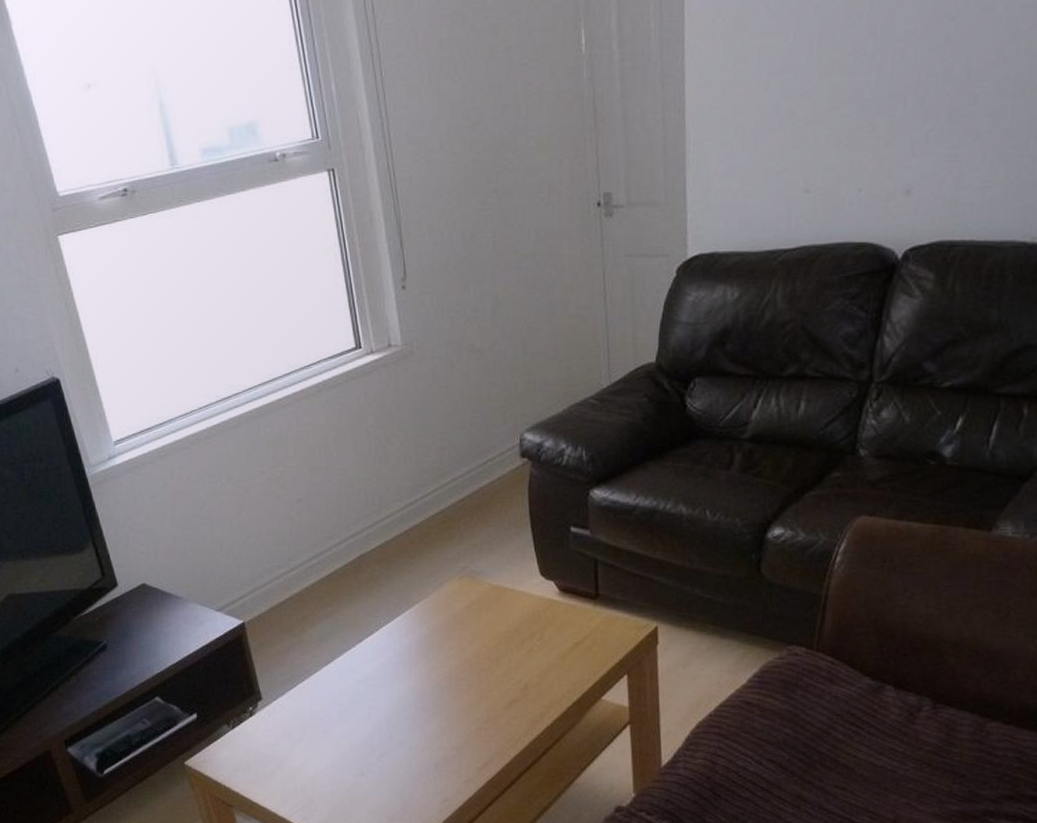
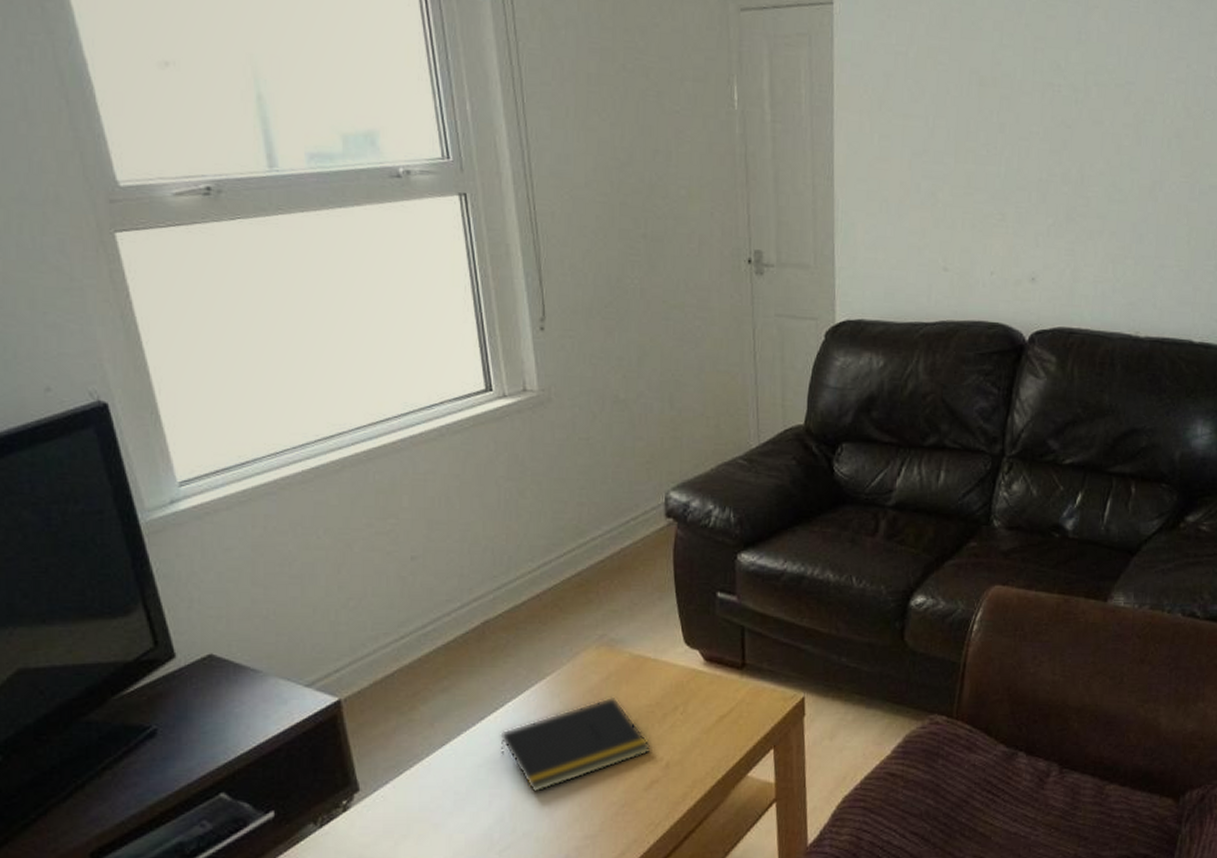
notepad: none [376,623,510,708] -> present [500,696,651,793]

